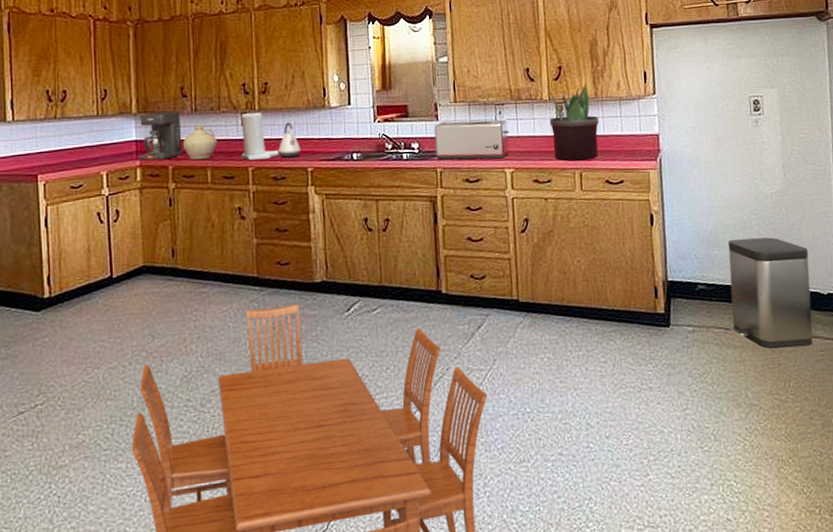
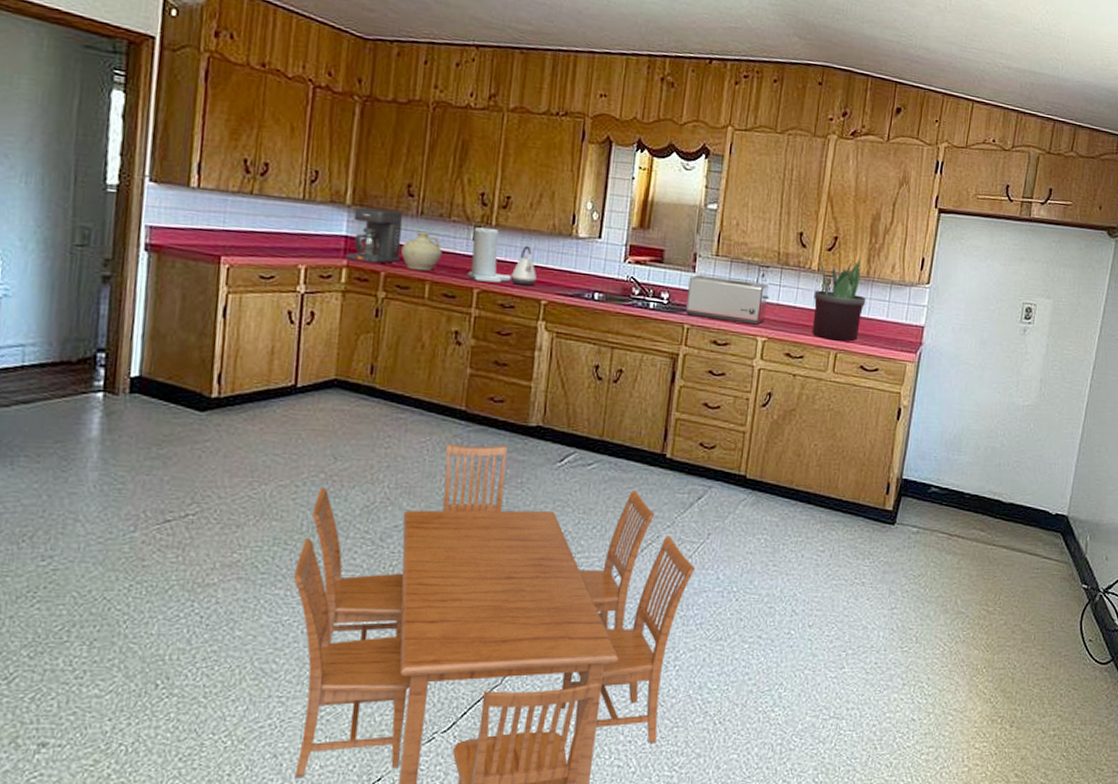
pedal bin: present [728,237,814,349] -> none [953,446,1047,562]

